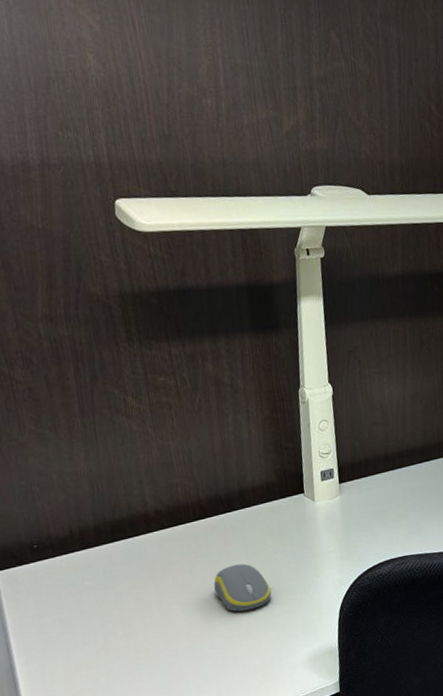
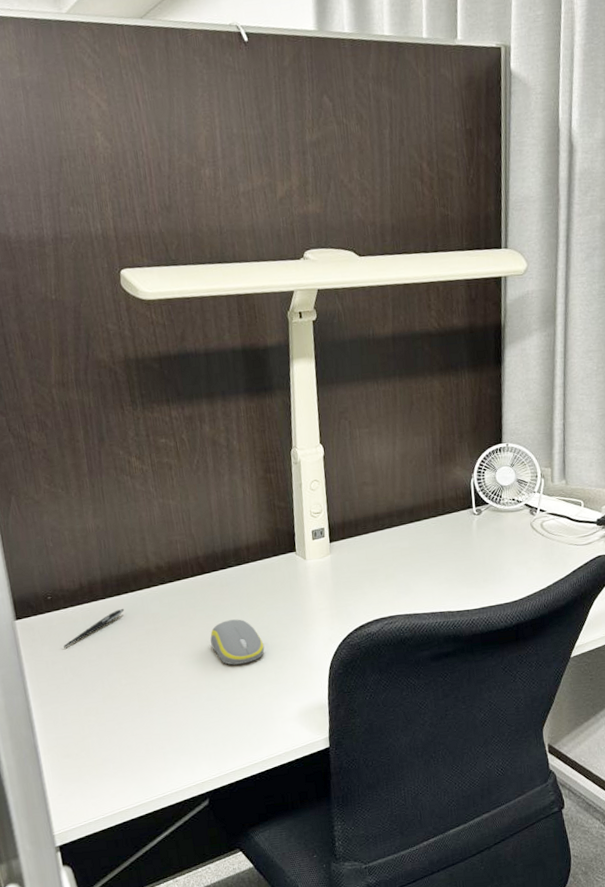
pen: none [52,556,120,599] -> present [63,609,125,648]

